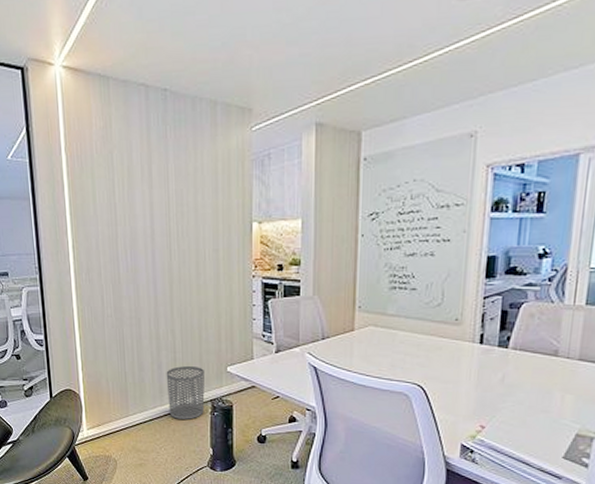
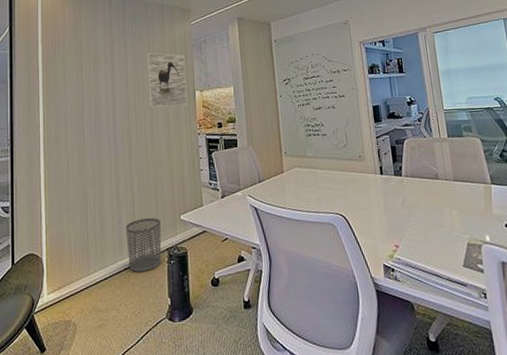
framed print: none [193,169,242,241] -> present [147,53,188,108]

